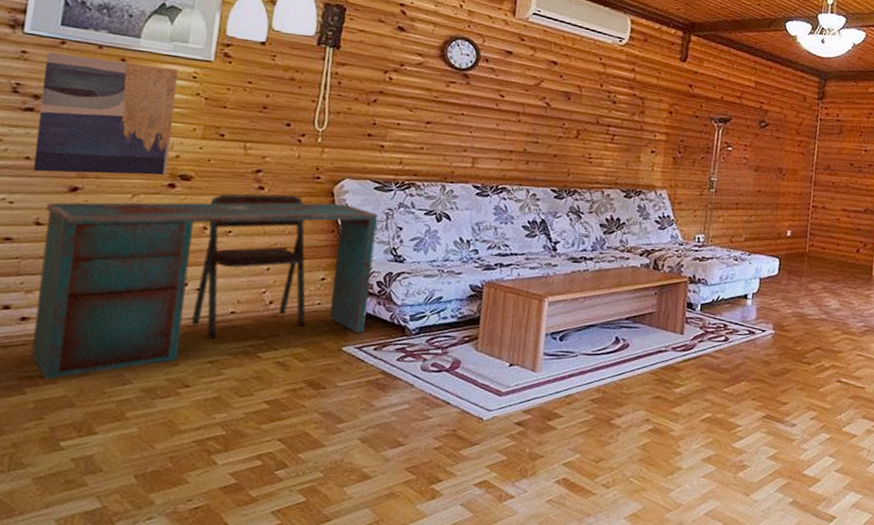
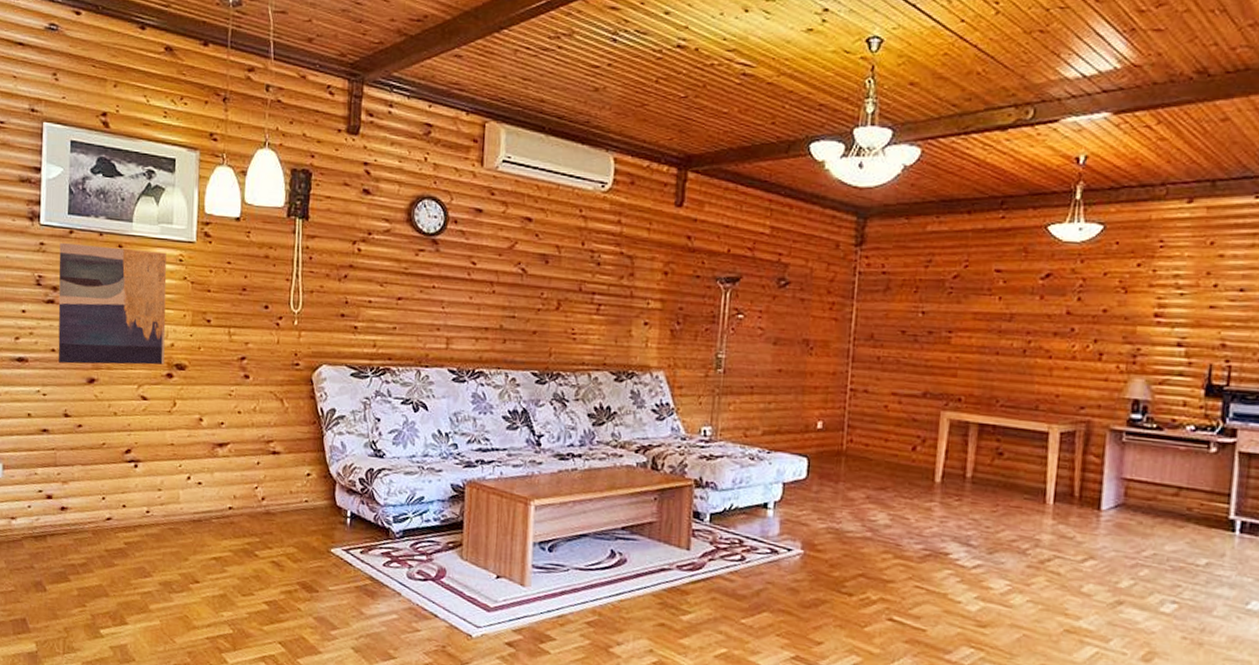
desk: present [31,194,378,380] -> none [71,383,356,569]

